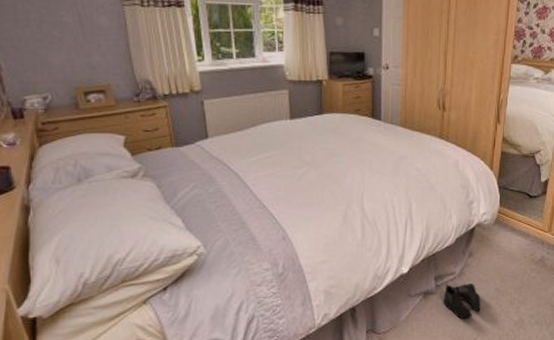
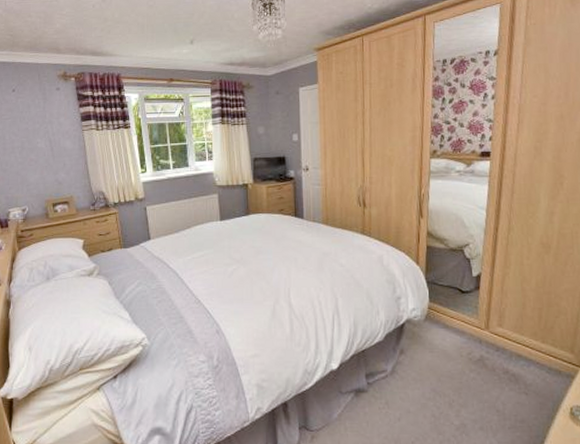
boots: present [443,283,481,320] -> none [375,381,417,421]

